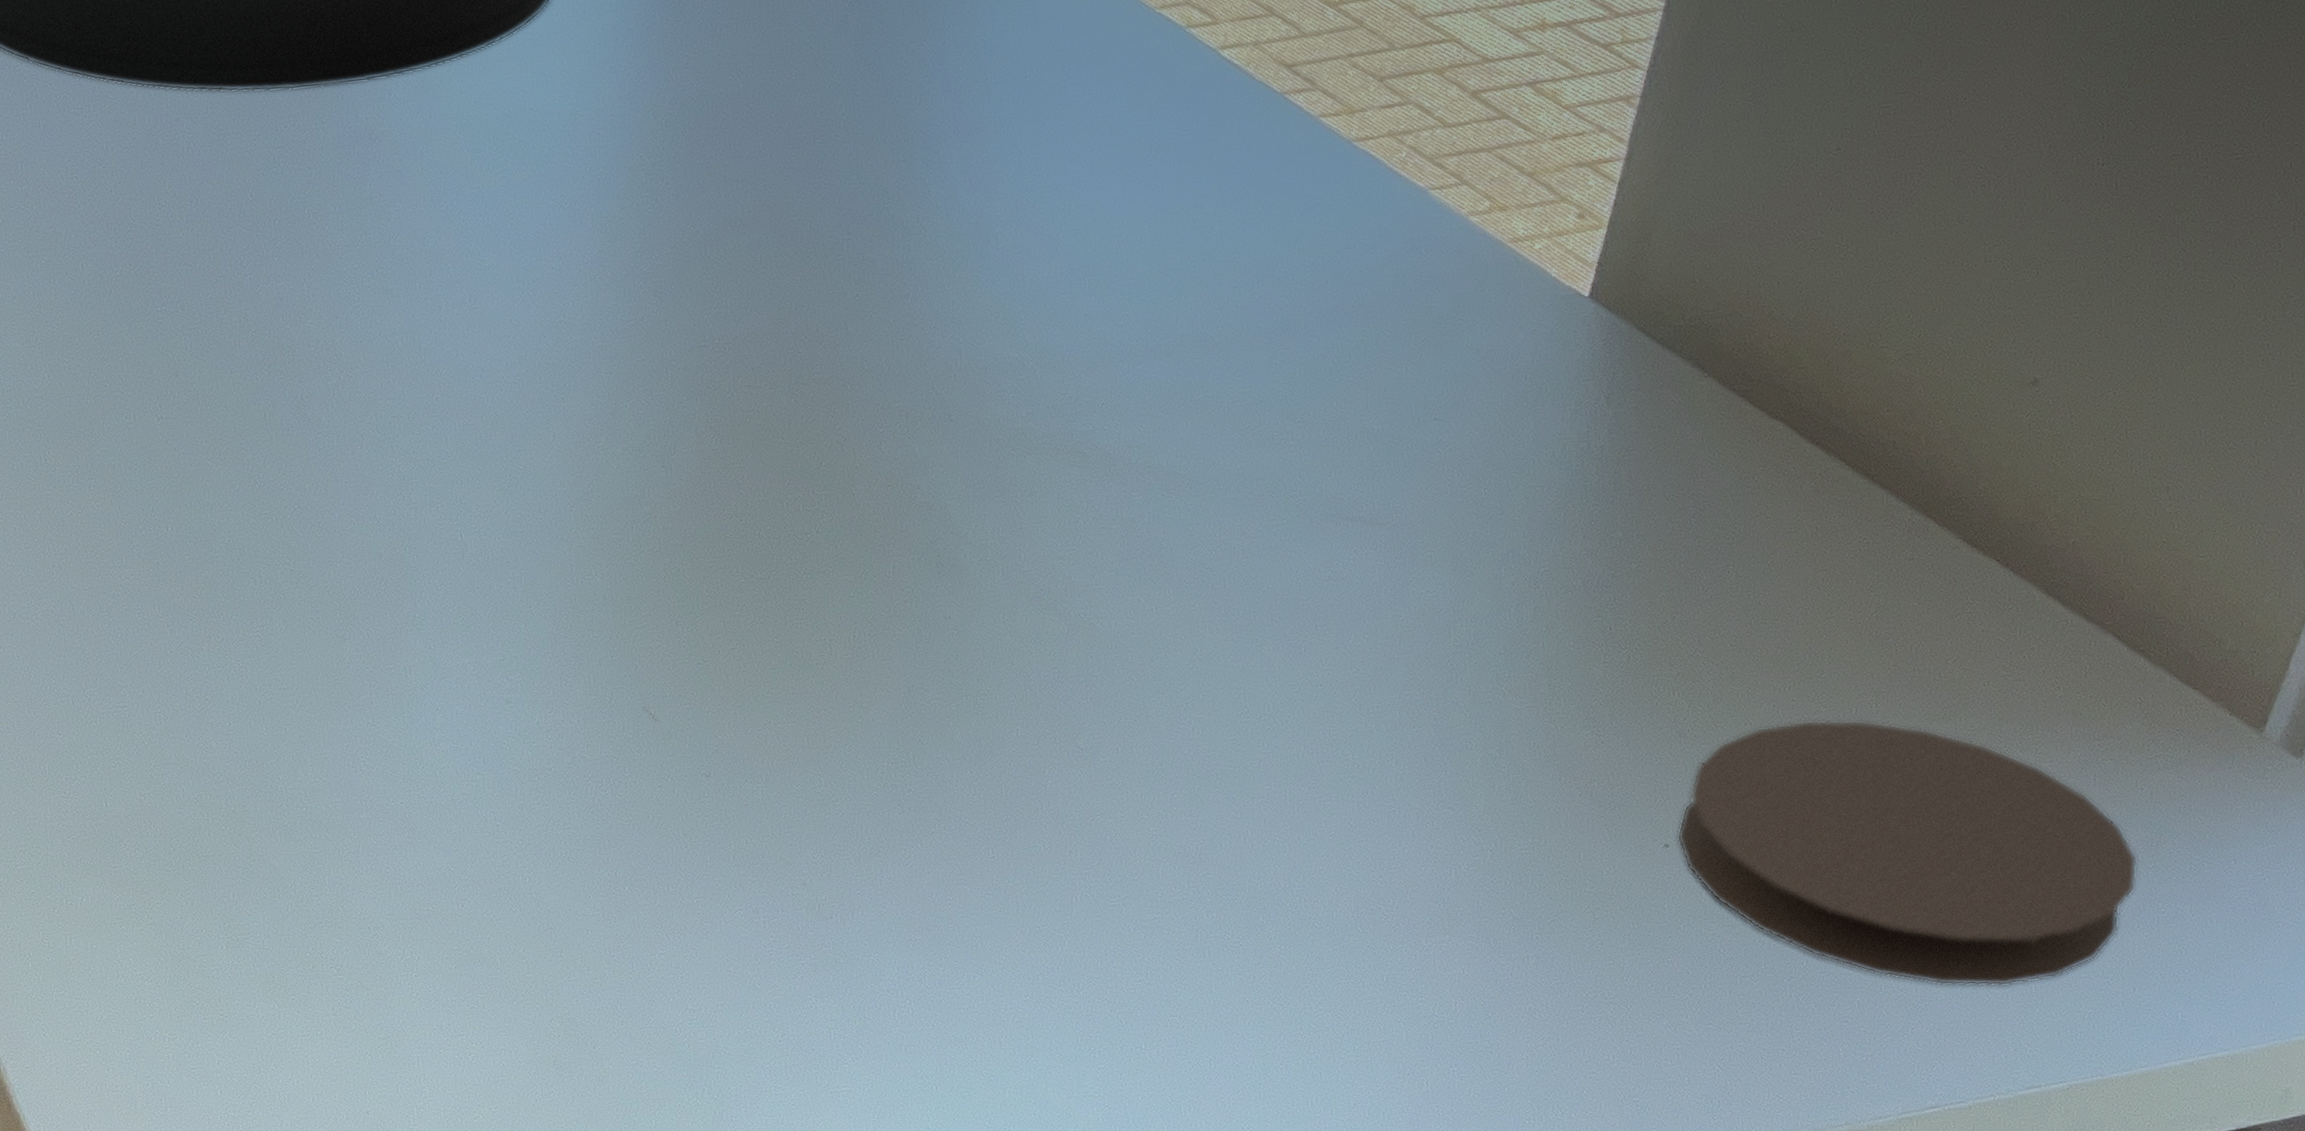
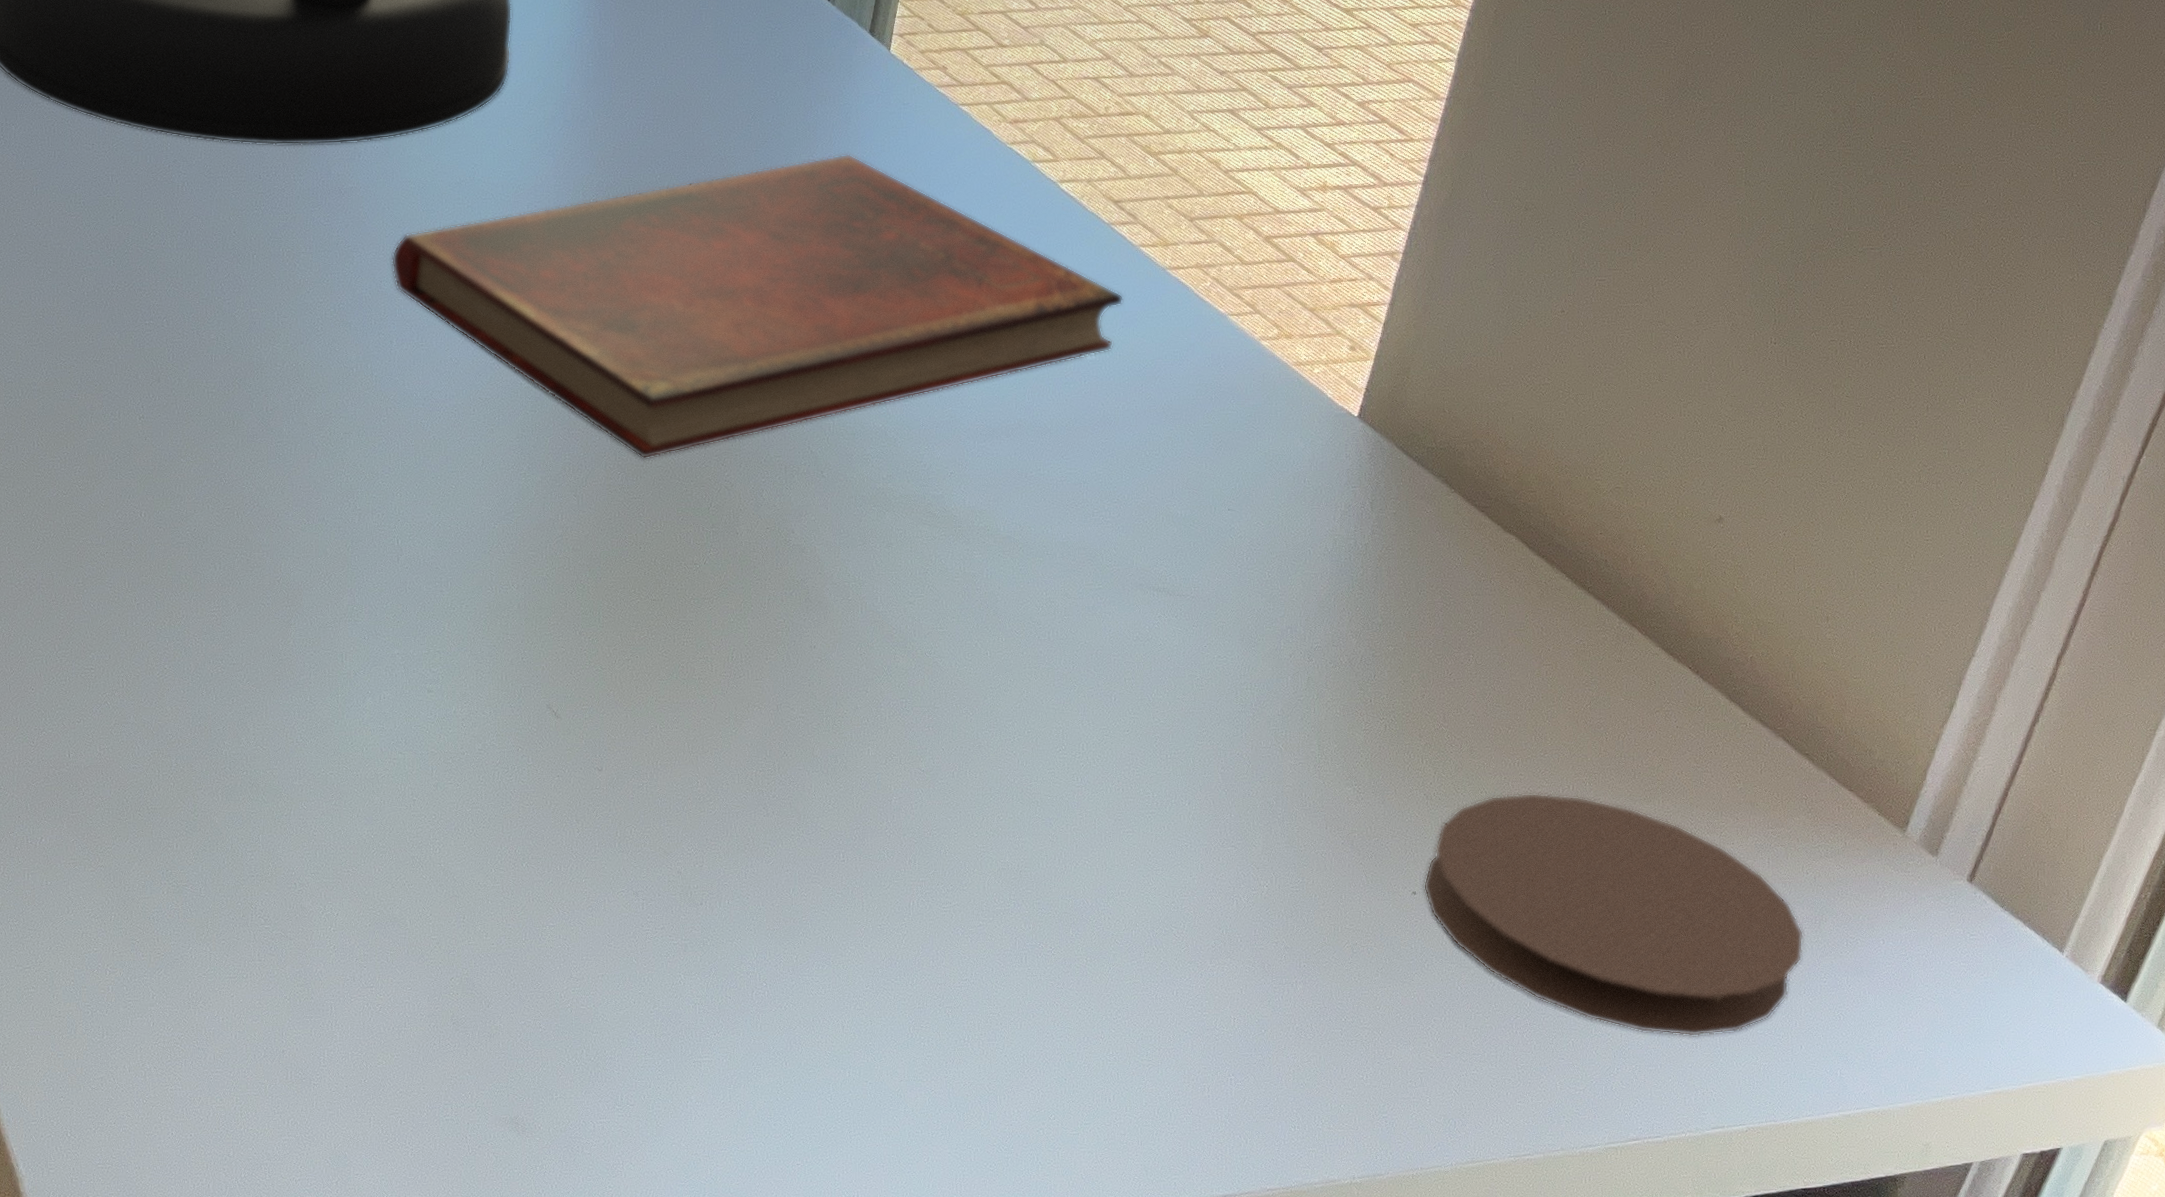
diary: none [434,38,1302,418] -> present [391,154,1123,459]

